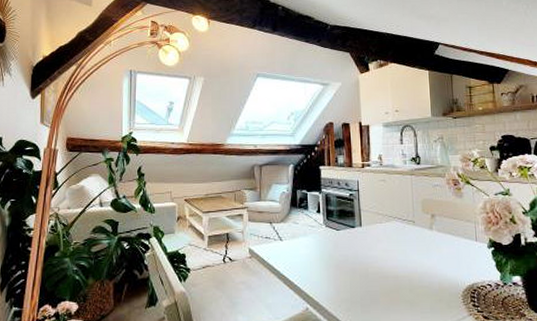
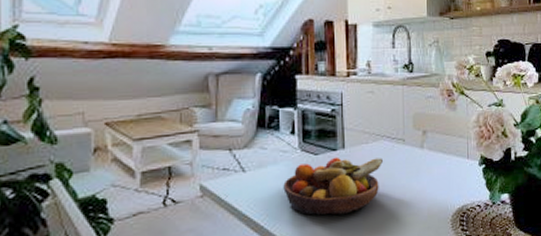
fruit bowl: none [312,233,396,282] -> present [283,157,384,216]

